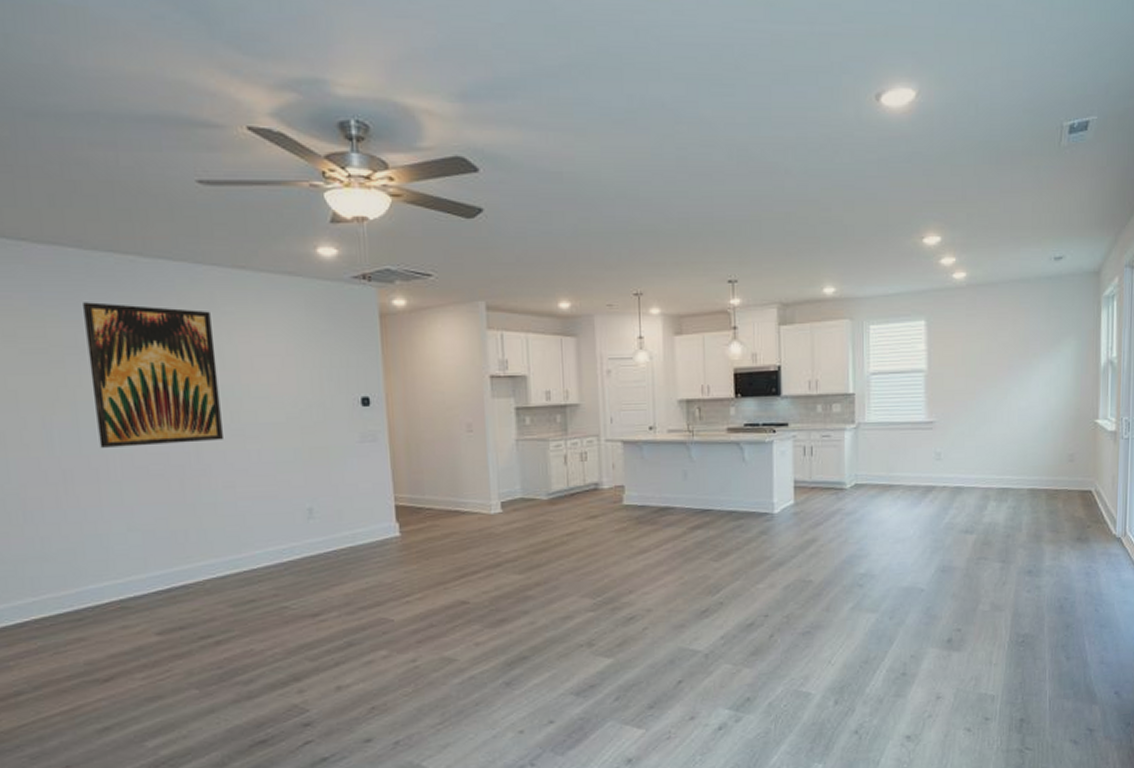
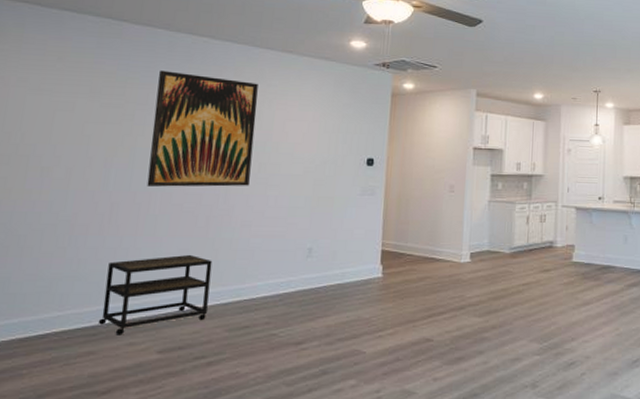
side table: none [77,524,204,619] -> present [97,254,213,335]

